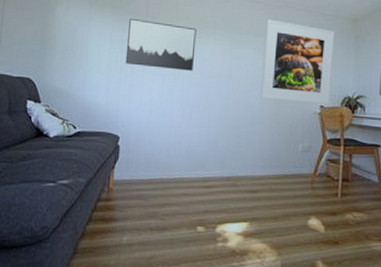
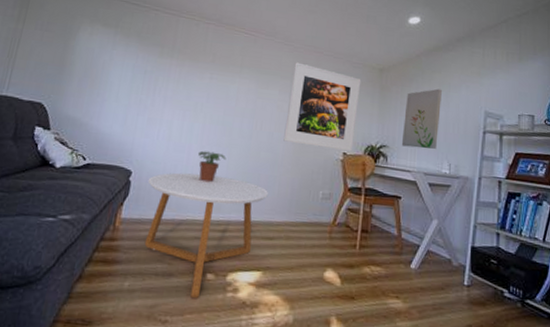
wall art: present [125,18,197,71] -> none [146,49,223,108]
coffee table: none [135,134,250,249] -> present [144,172,269,298]
potted plant: none [180,113,207,143] -> present [198,150,227,183]

